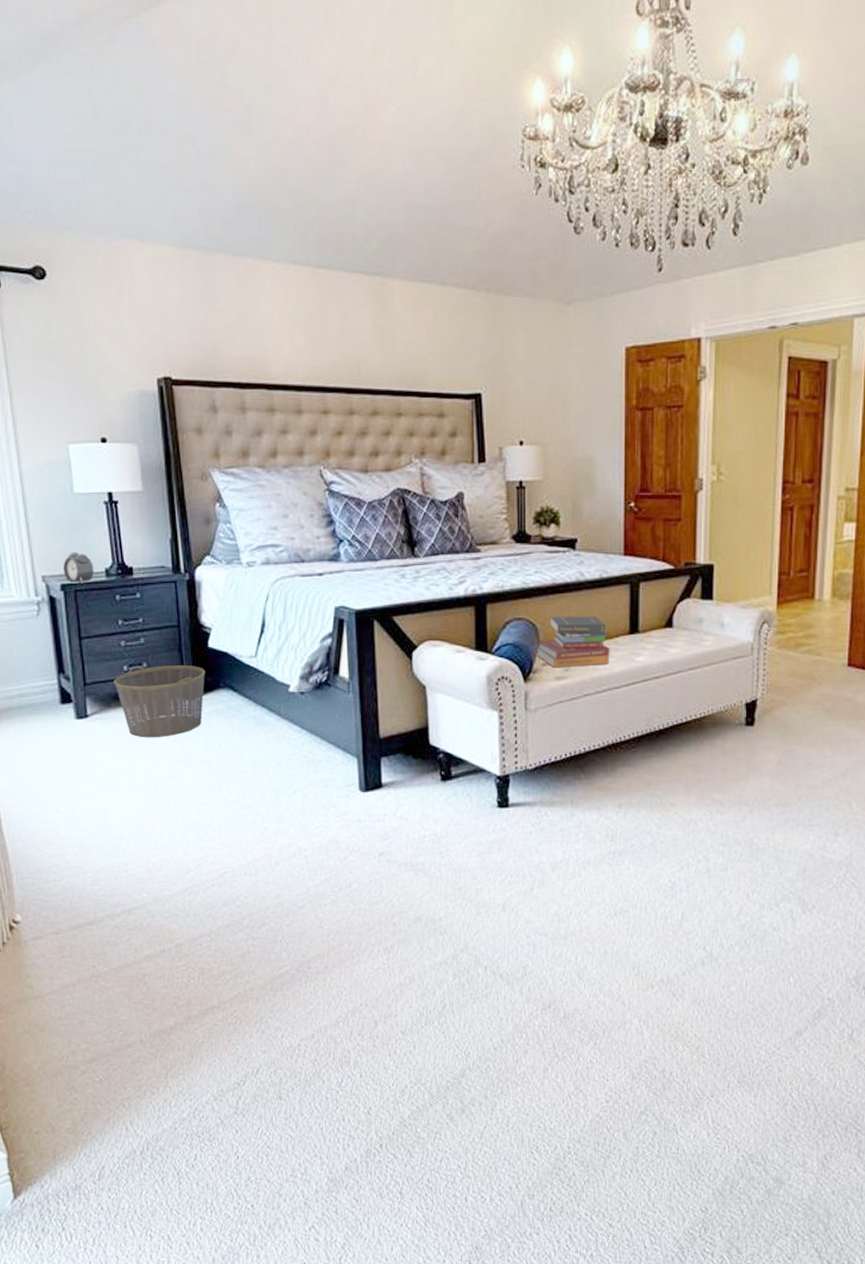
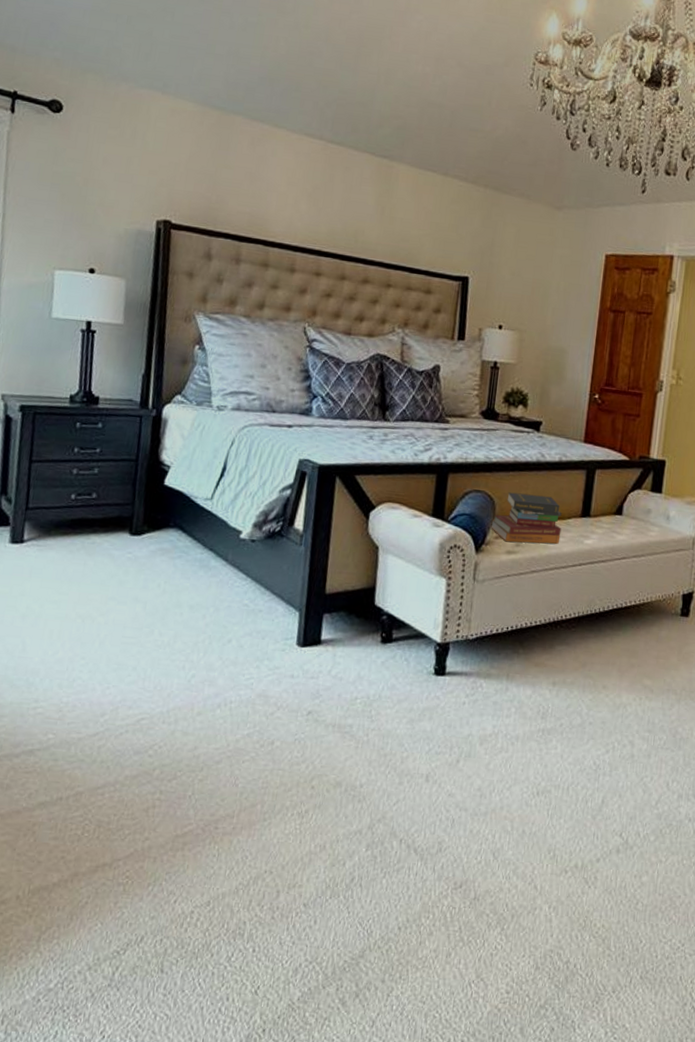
alarm clock: present [62,552,94,585] -> none [25,374,59,408]
basket: present [113,666,206,737] -> none [58,496,157,571]

